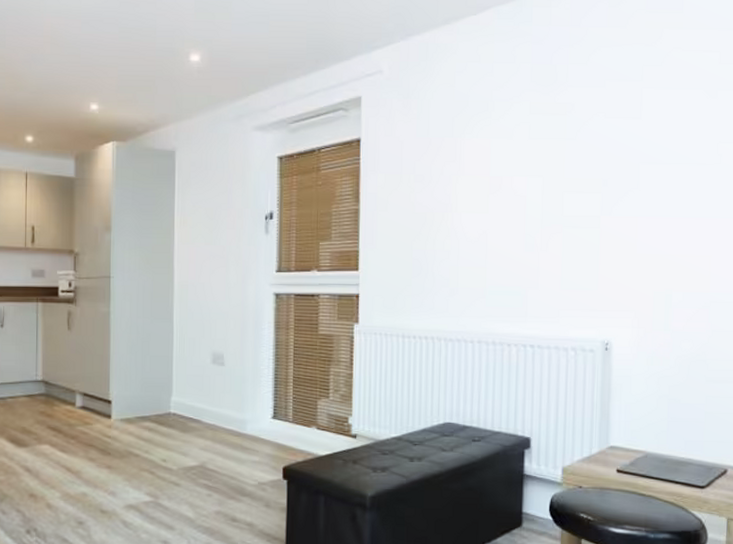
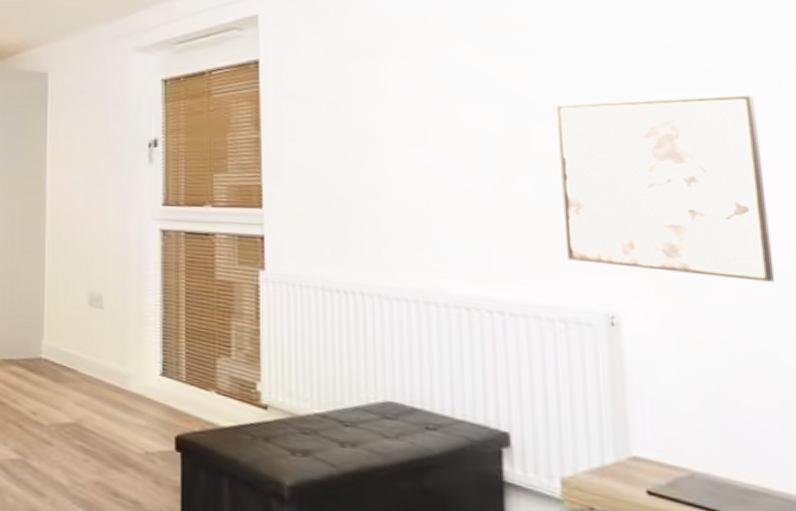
wall art: none [581,166,717,310] -> present [555,95,774,282]

